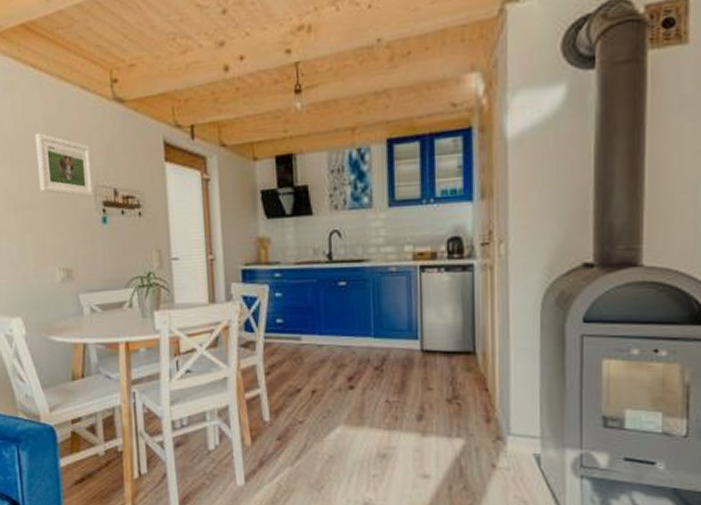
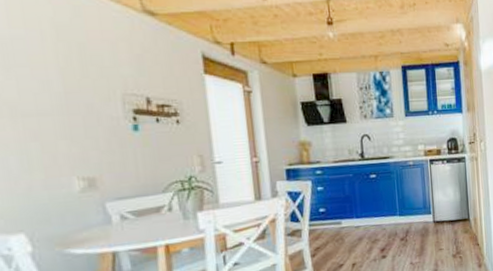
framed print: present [34,133,94,197] -> none [39,37,122,105]

